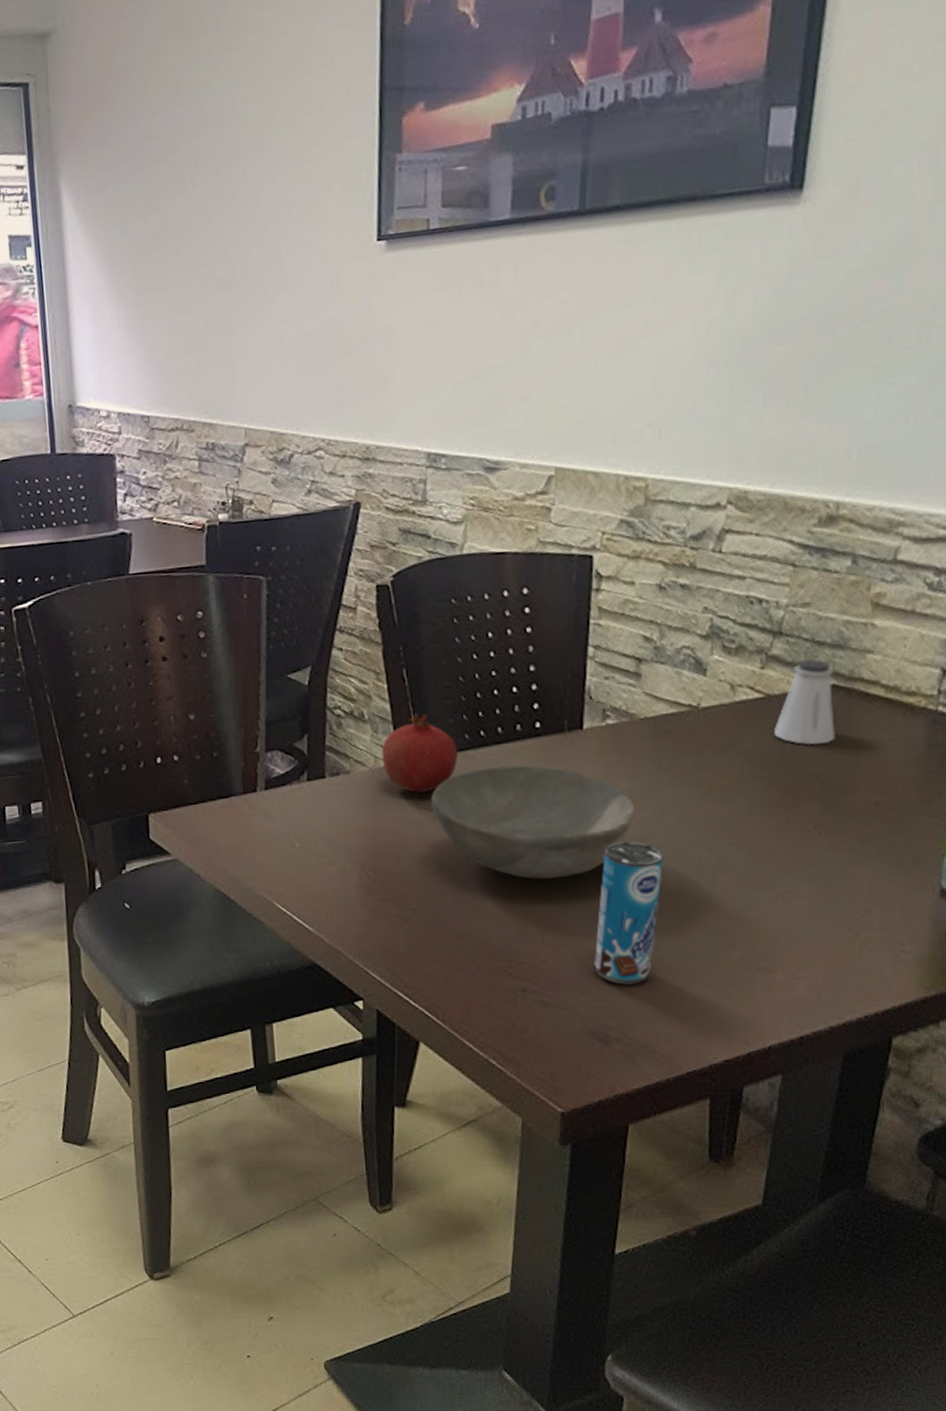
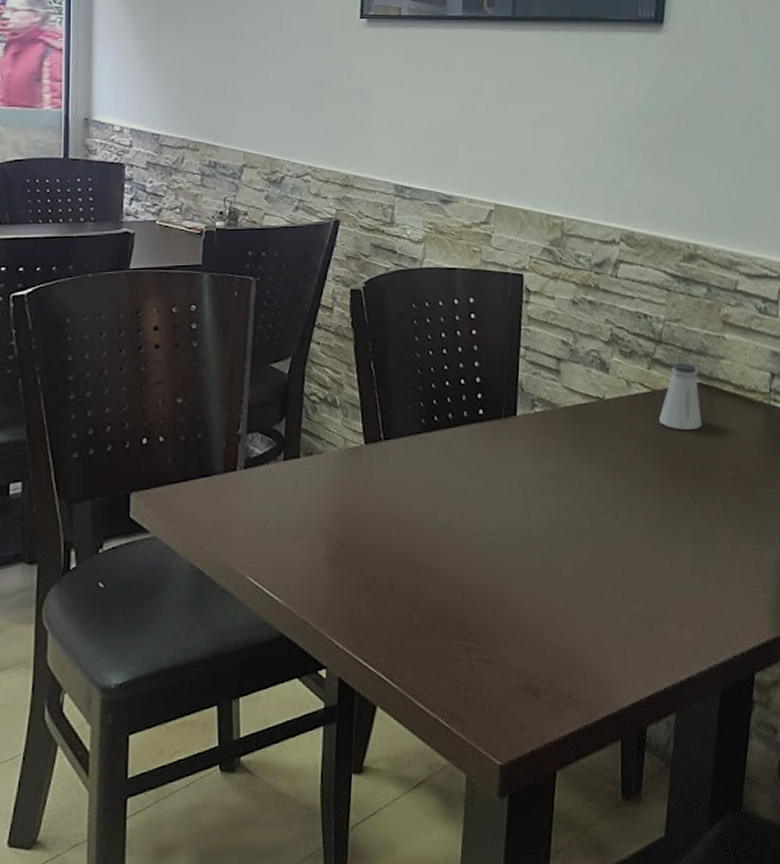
fruit: present [381,713,458,793] -> none [350,400,415,471]
bowl: present [430,765,635,879] -> none [391,446,558,547]
beverage can: present [594,841,664,985] -> none [526,511,580,640]

